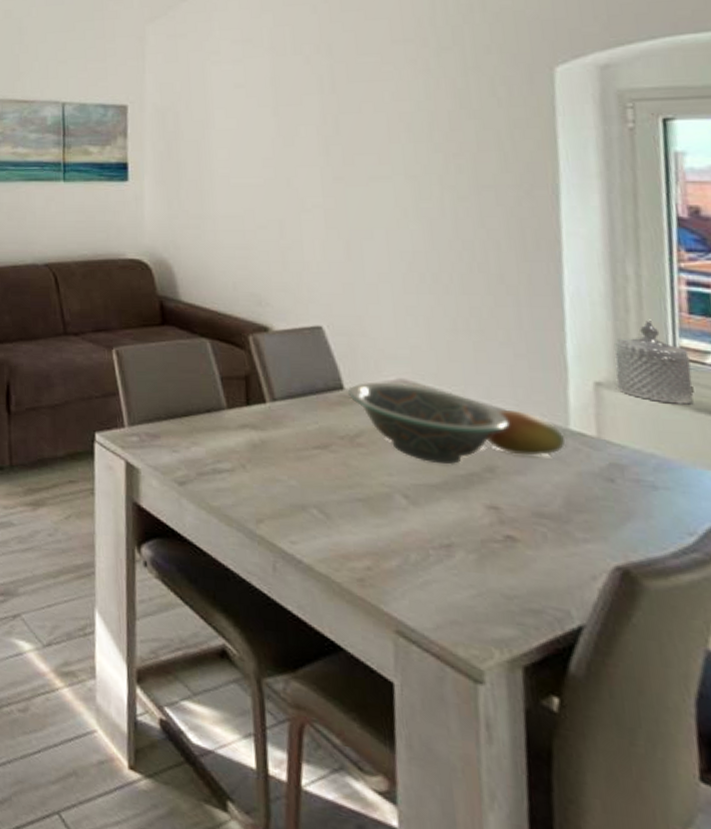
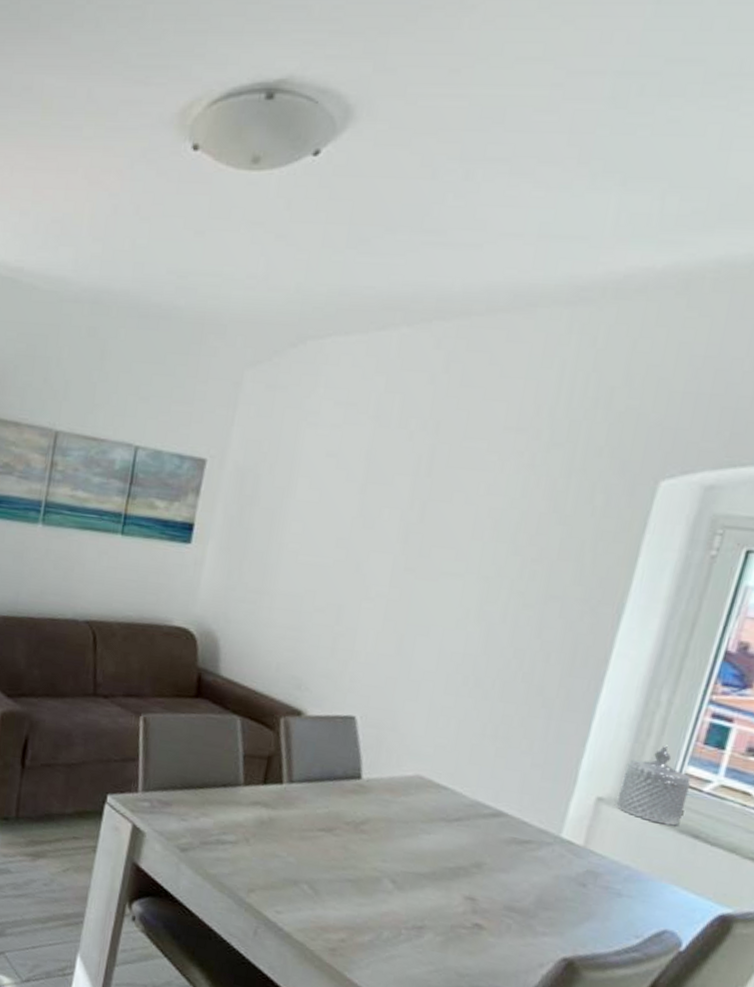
decorative bowl: present [347,382,508,465] -> none [364,774,507,858]
fruit: present [486,409,566,457] -> none [481,813,555,859]

